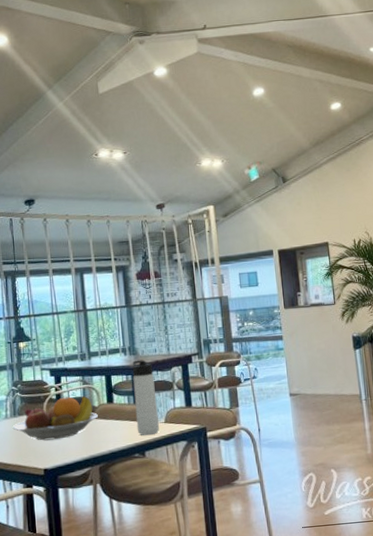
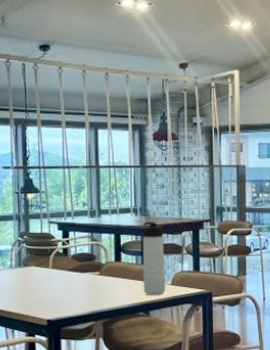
fruit bowl: present [12,395,99,441] -> none [17,252,106,293]

